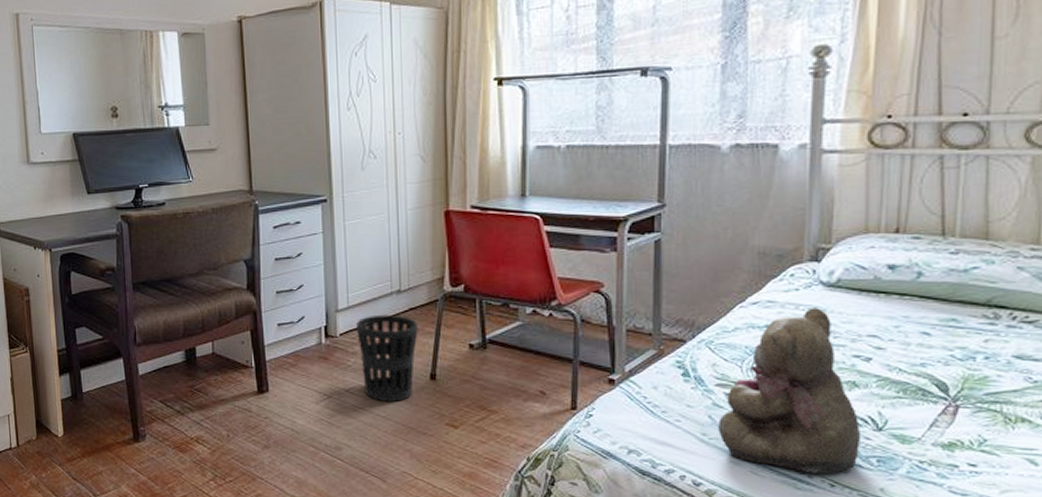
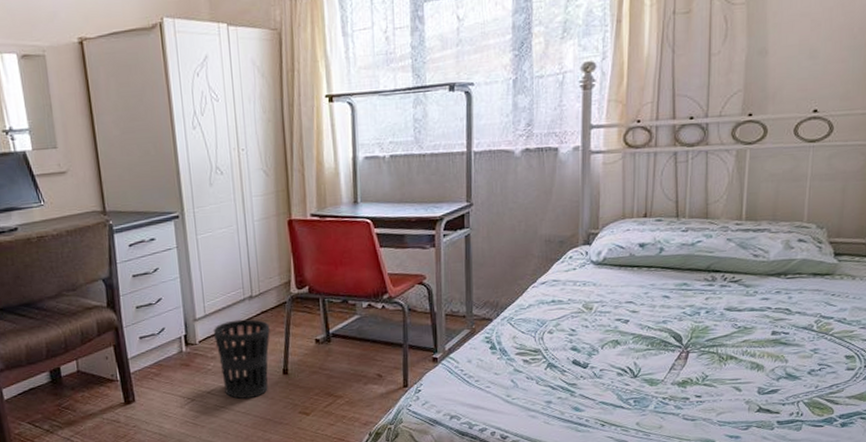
teddy bear: present [718,308,862,474] -> none [519,283,623,418]

